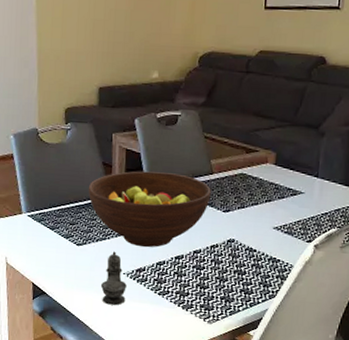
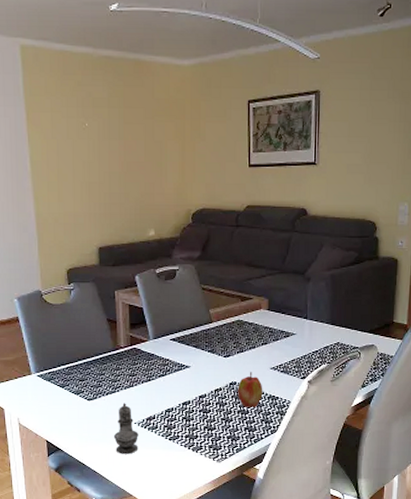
fruit bowl: present [88,171,211,248] -> none [95,325,212,397]
apple: none [235,230,264,269] -> present [238,372,263,407]

